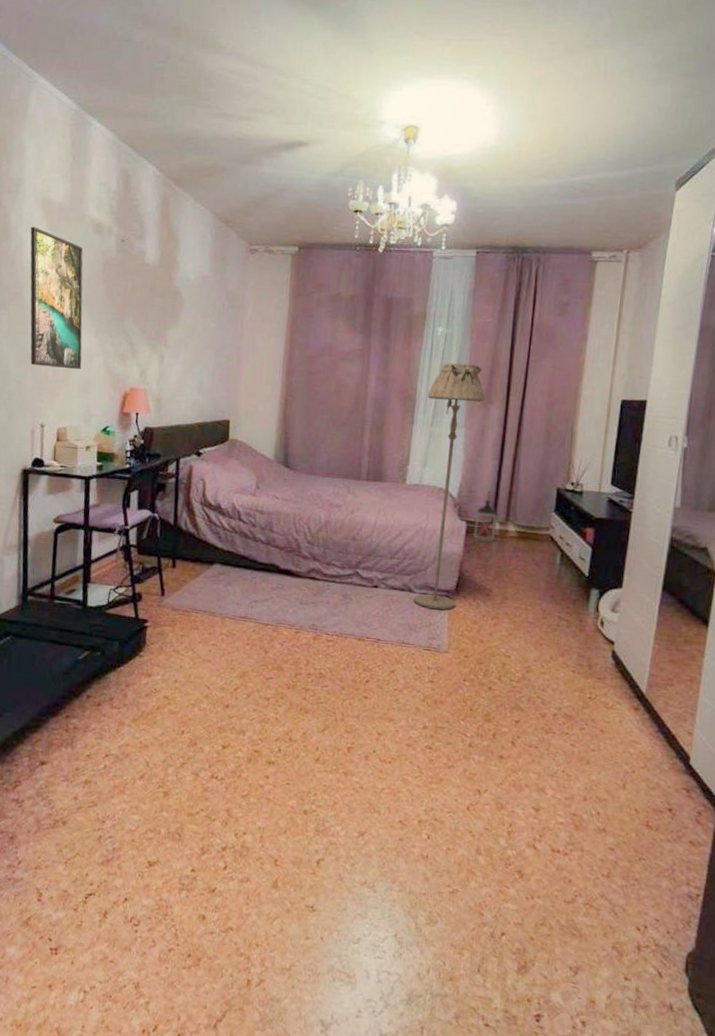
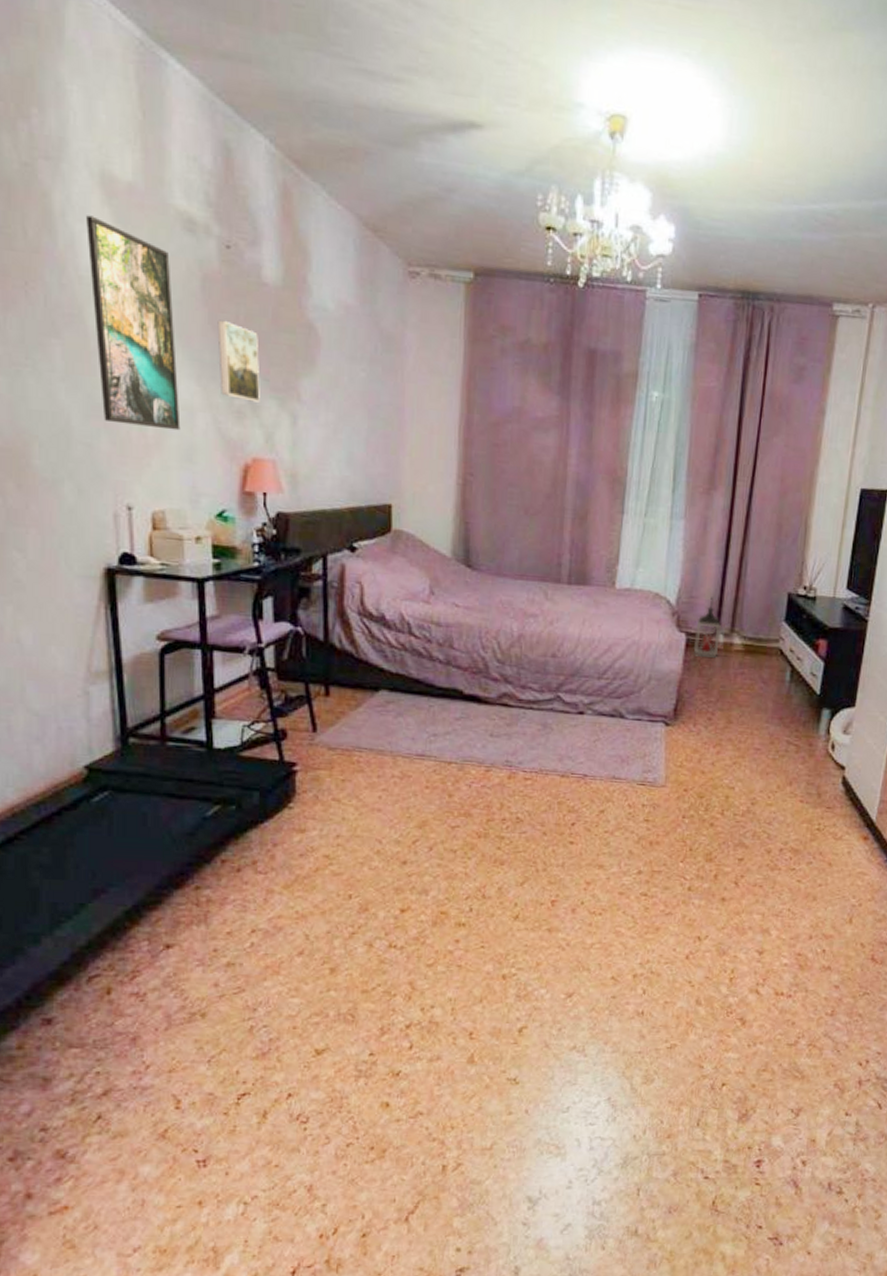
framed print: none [111,291,140,348] -> present [217,319,260,403]
floor lamp: present [413,363,486,610] -> none [625,437,709,738]

